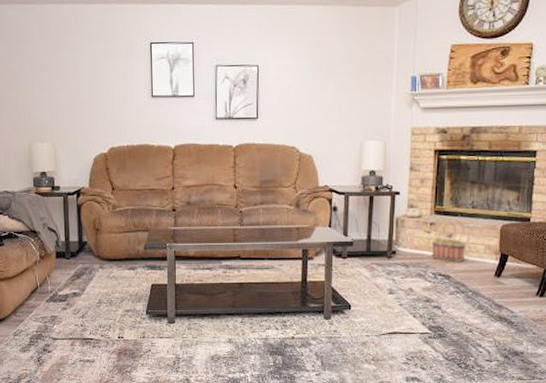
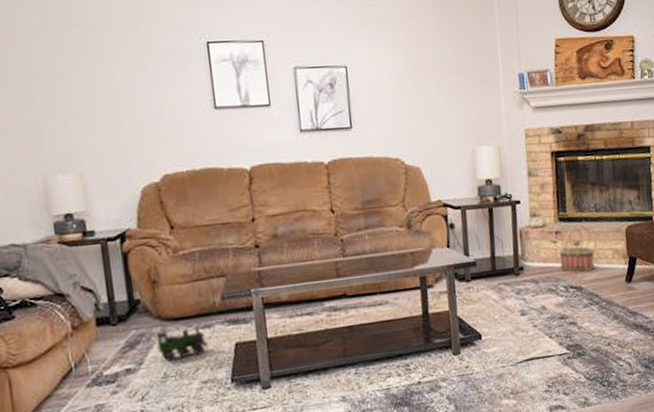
toy train: none [95,267,132,291] -> present [155,326,209,361]

